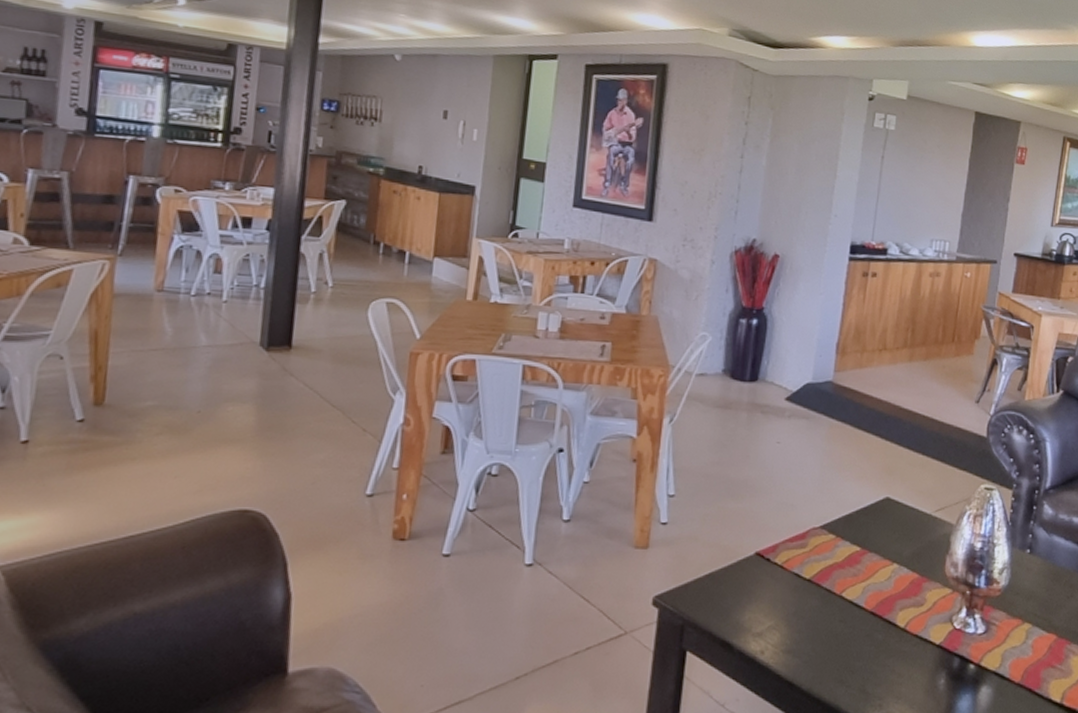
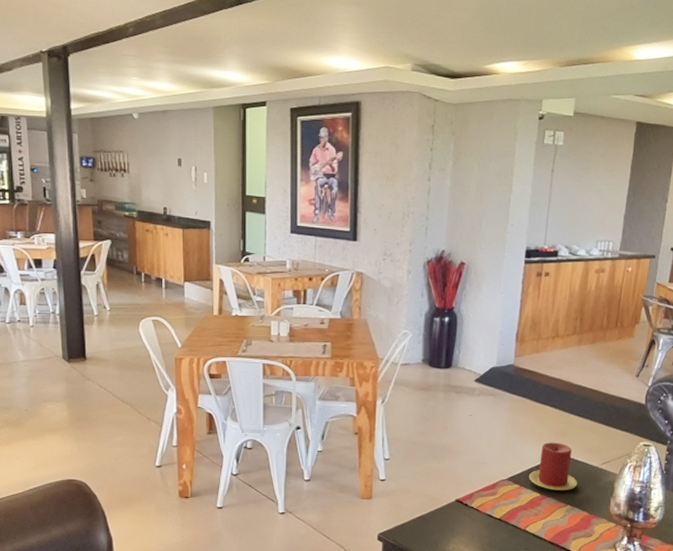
candle: none [846,481,907,544] -> present [528,442,578,490]

